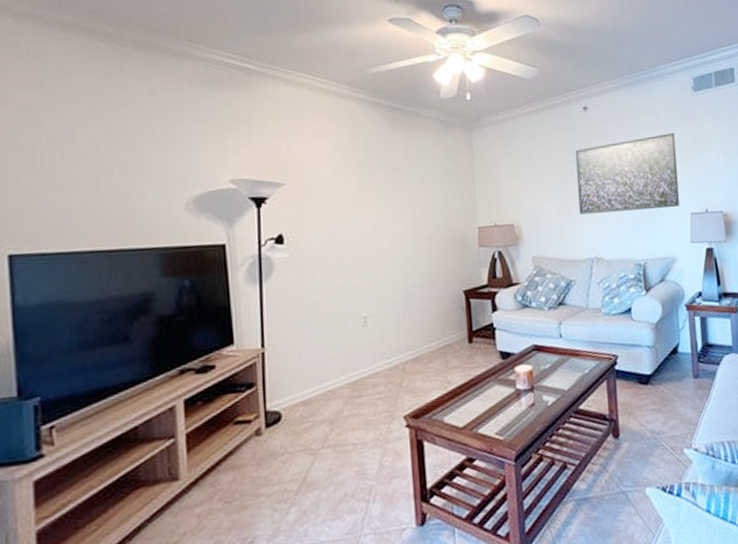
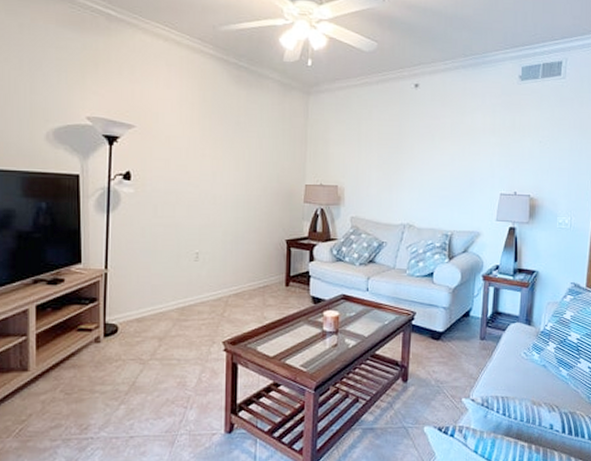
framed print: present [575,133,680,215] -> none [398,117,497,187]

